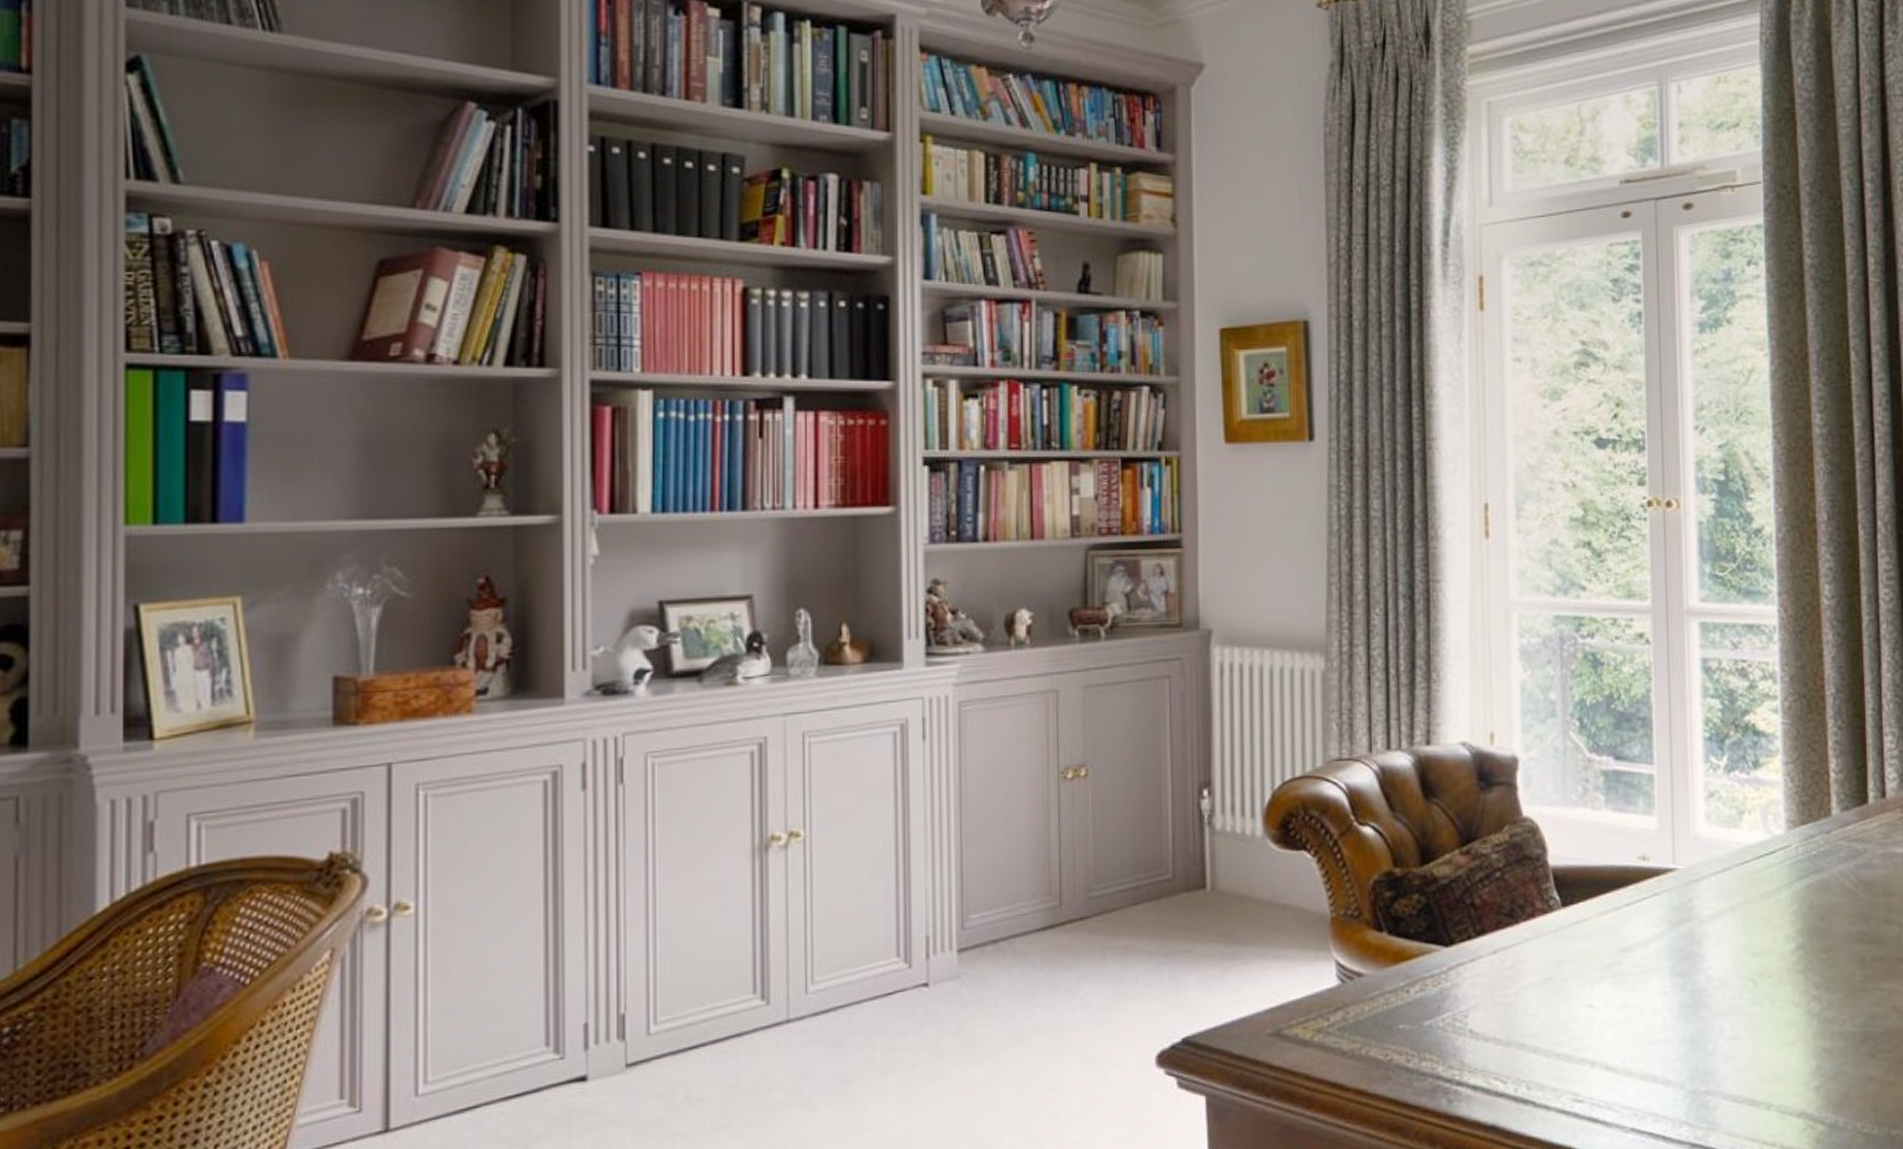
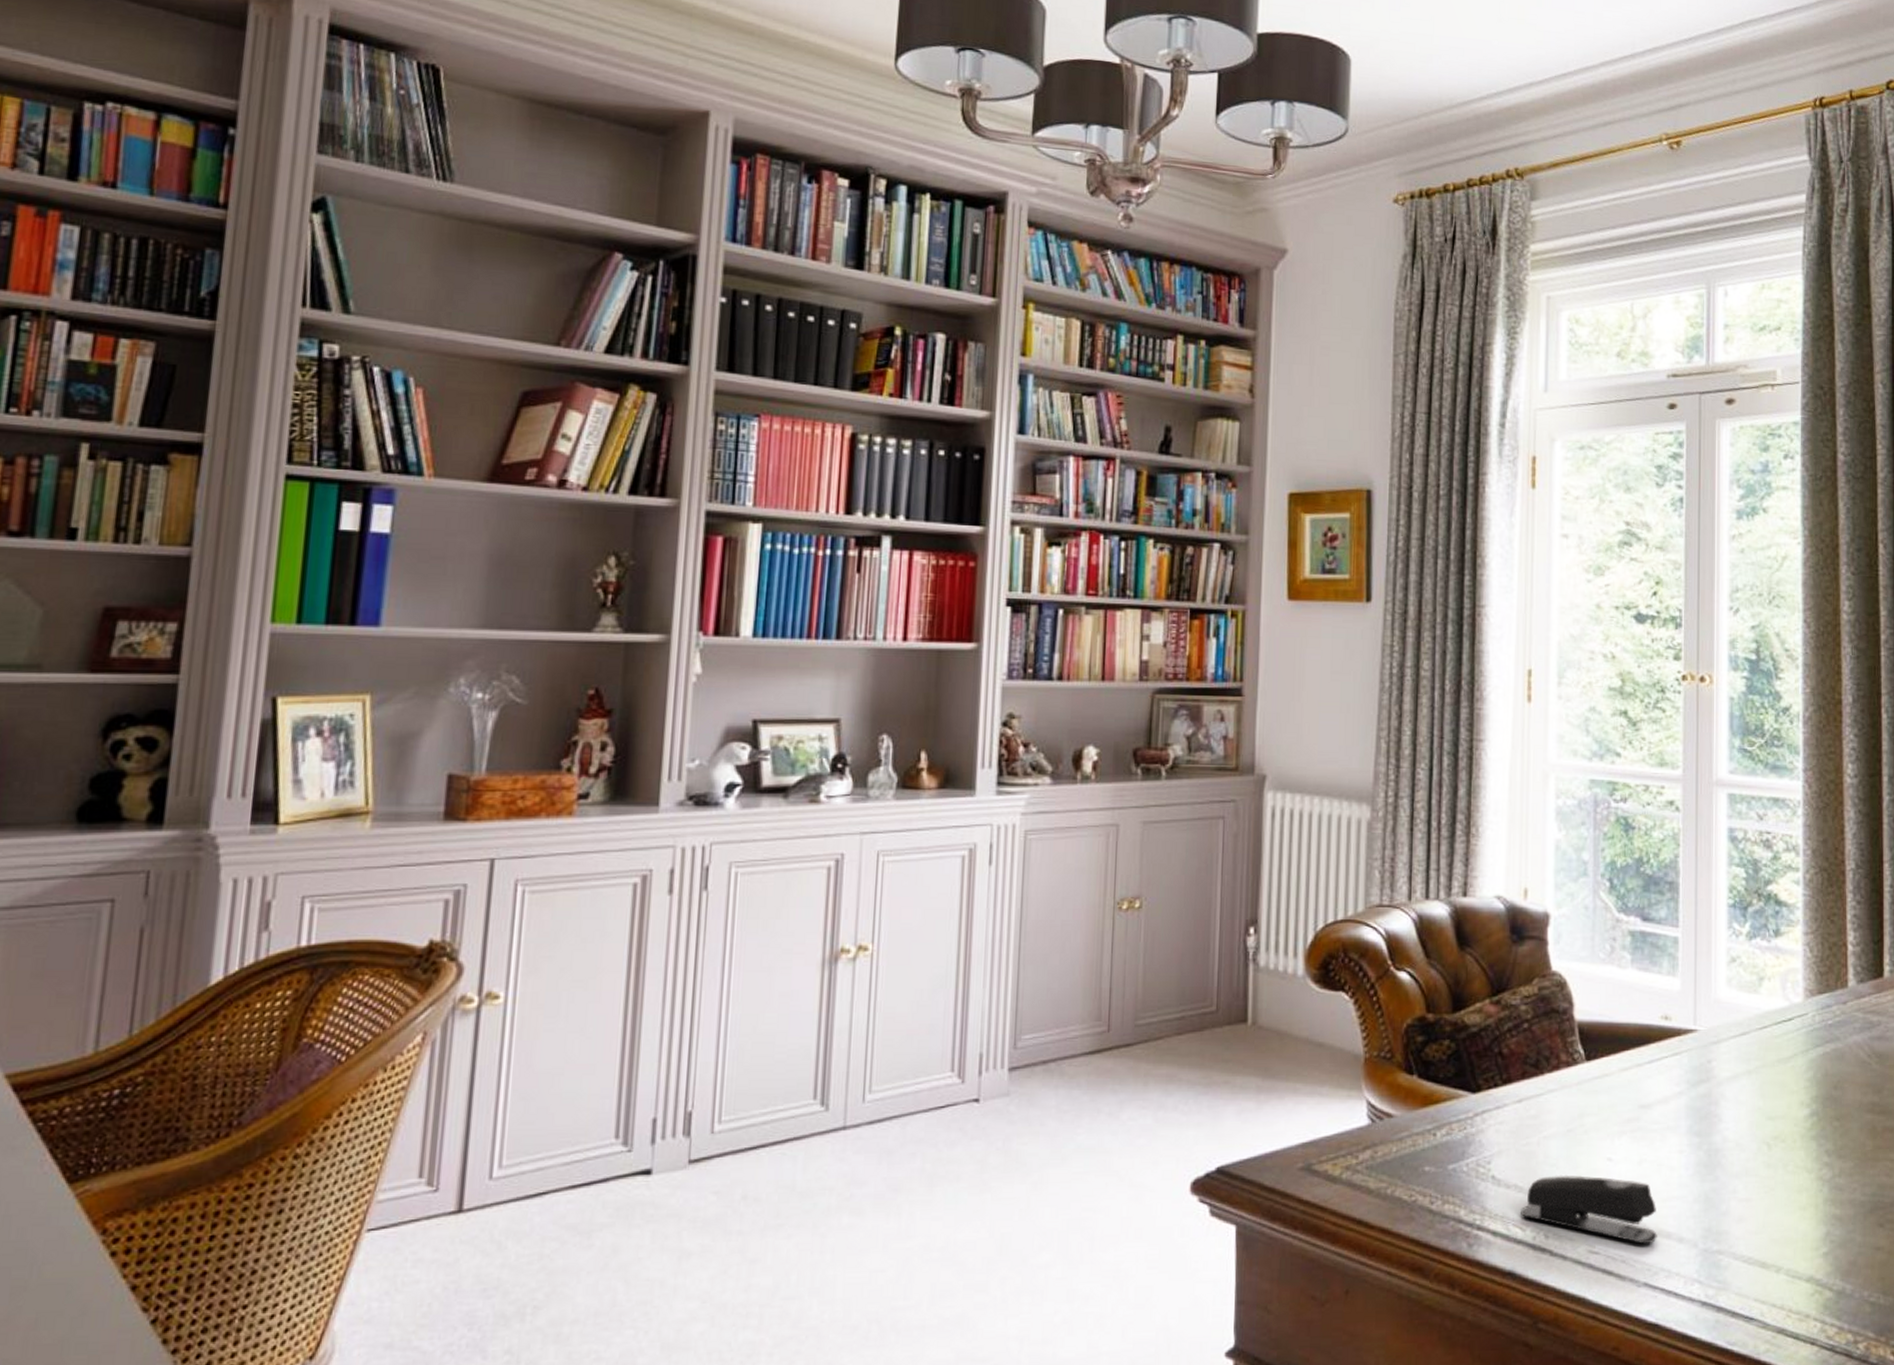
stapler: none [1501,1024,1643,1090] -> present [1521,1174,1657,1245]

